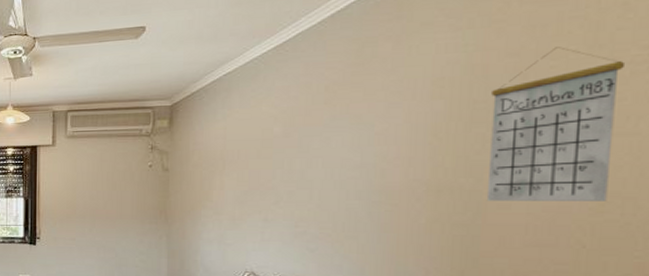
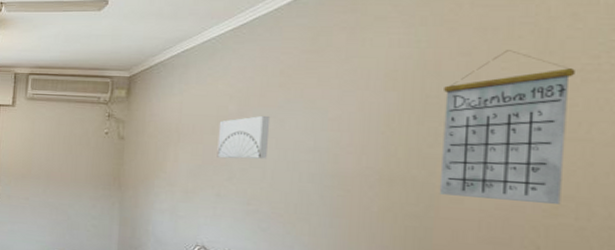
wall art: none [263,134,316,183] -> present [217,115,271,159]

